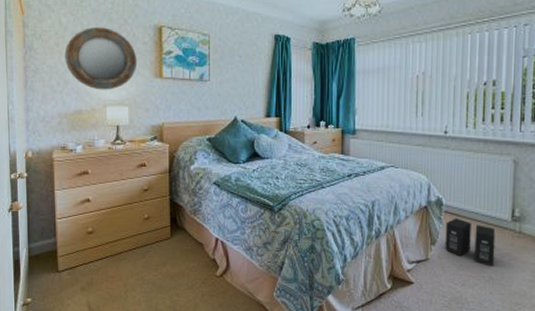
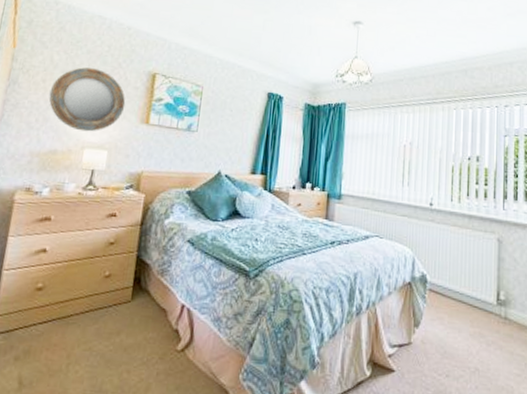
speaker: present [445,218,496,267] -> none [429,297,481,356]

